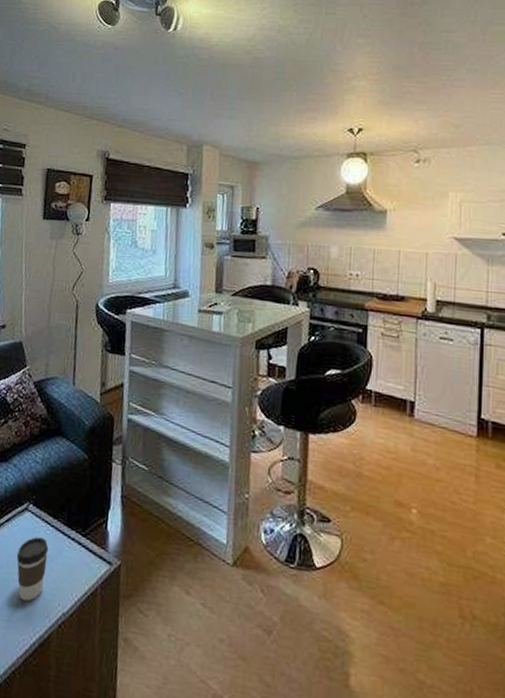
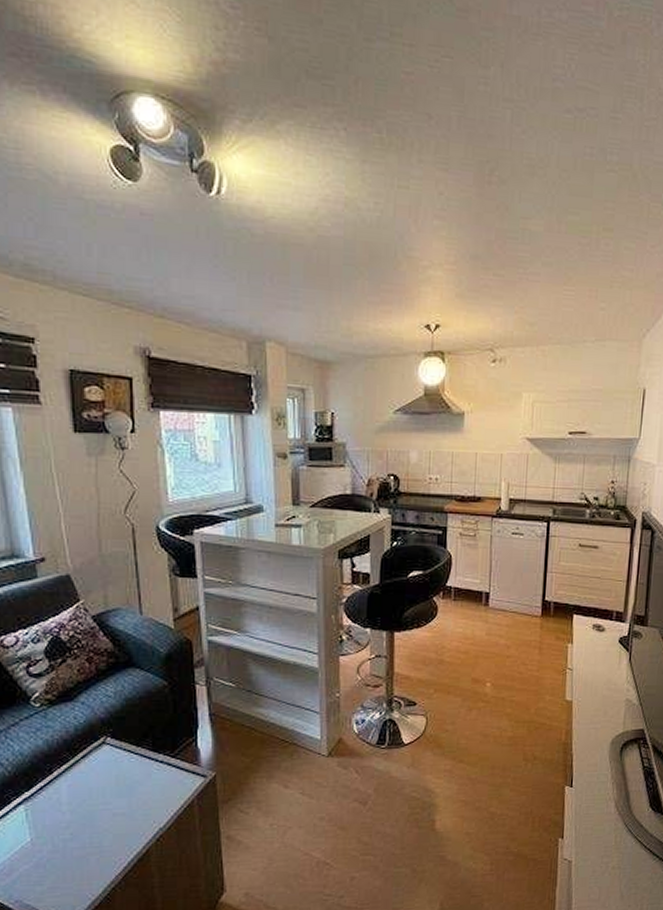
coffee cup: present [16,536,49,602] -> none [99,765,135,826]

